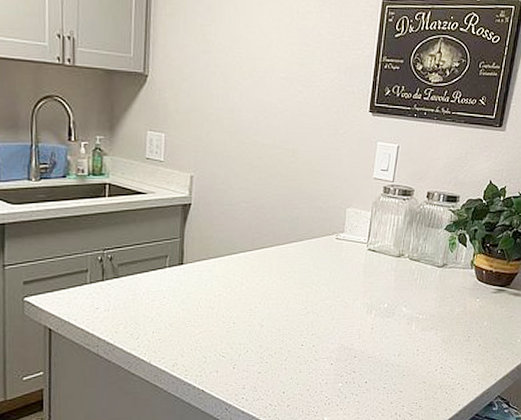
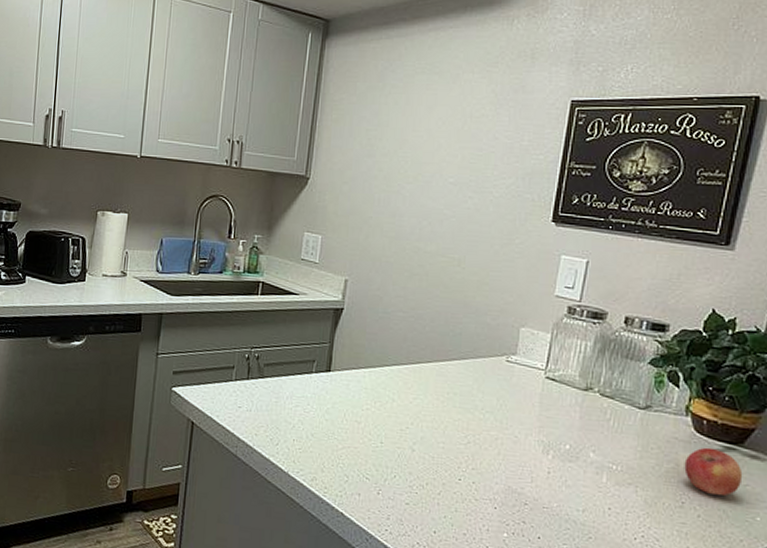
apple: none [470,291,509,327] -> present [684,447,743,496]

